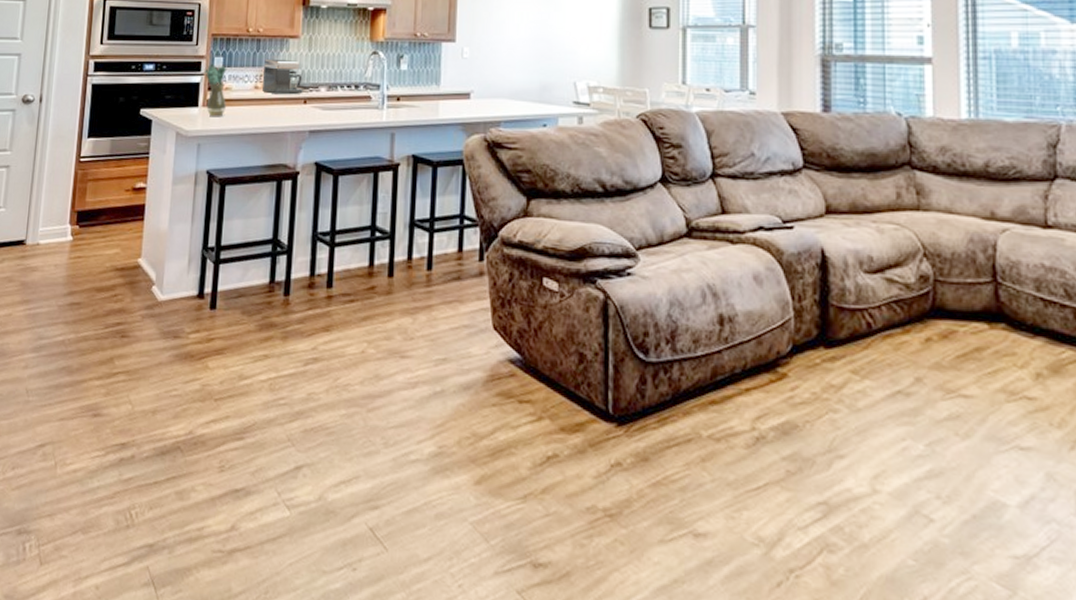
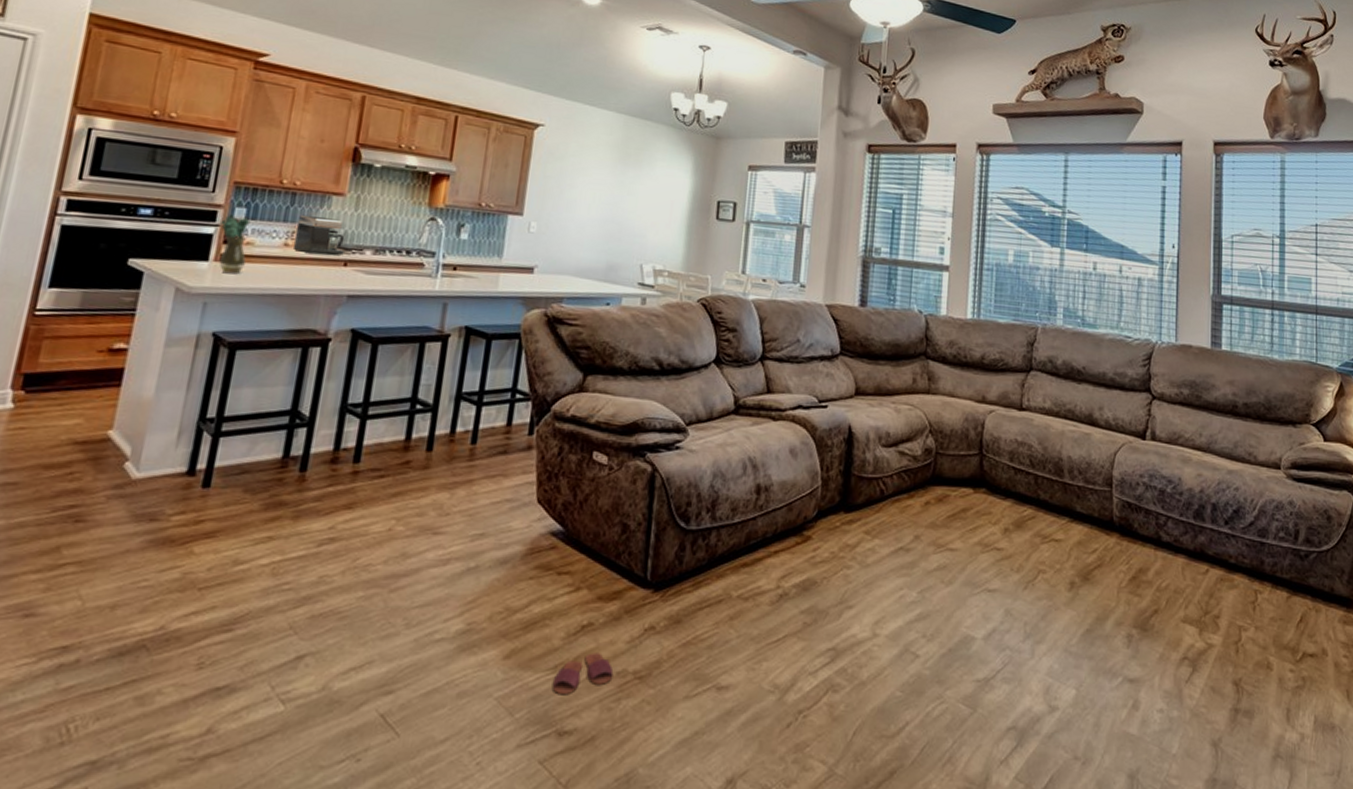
slippers: none [523,485,583,527] -> present [552,653,614,696]

